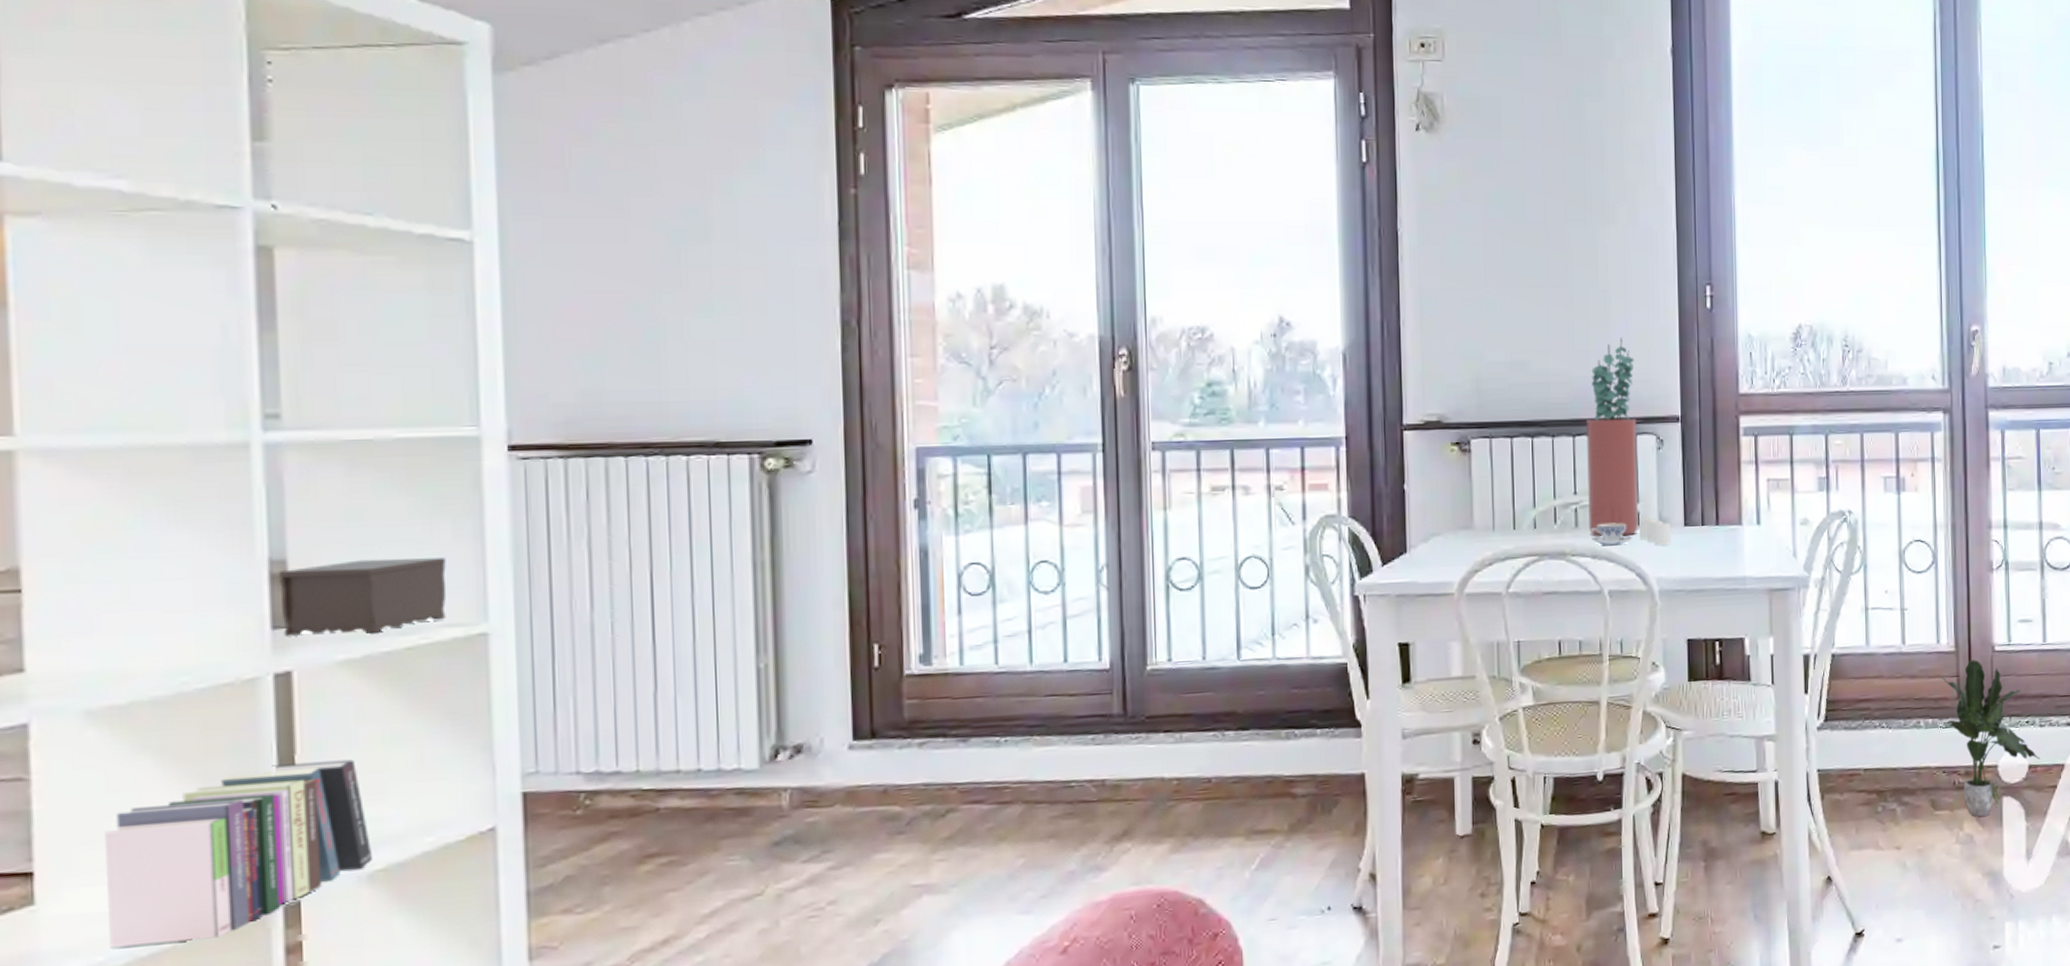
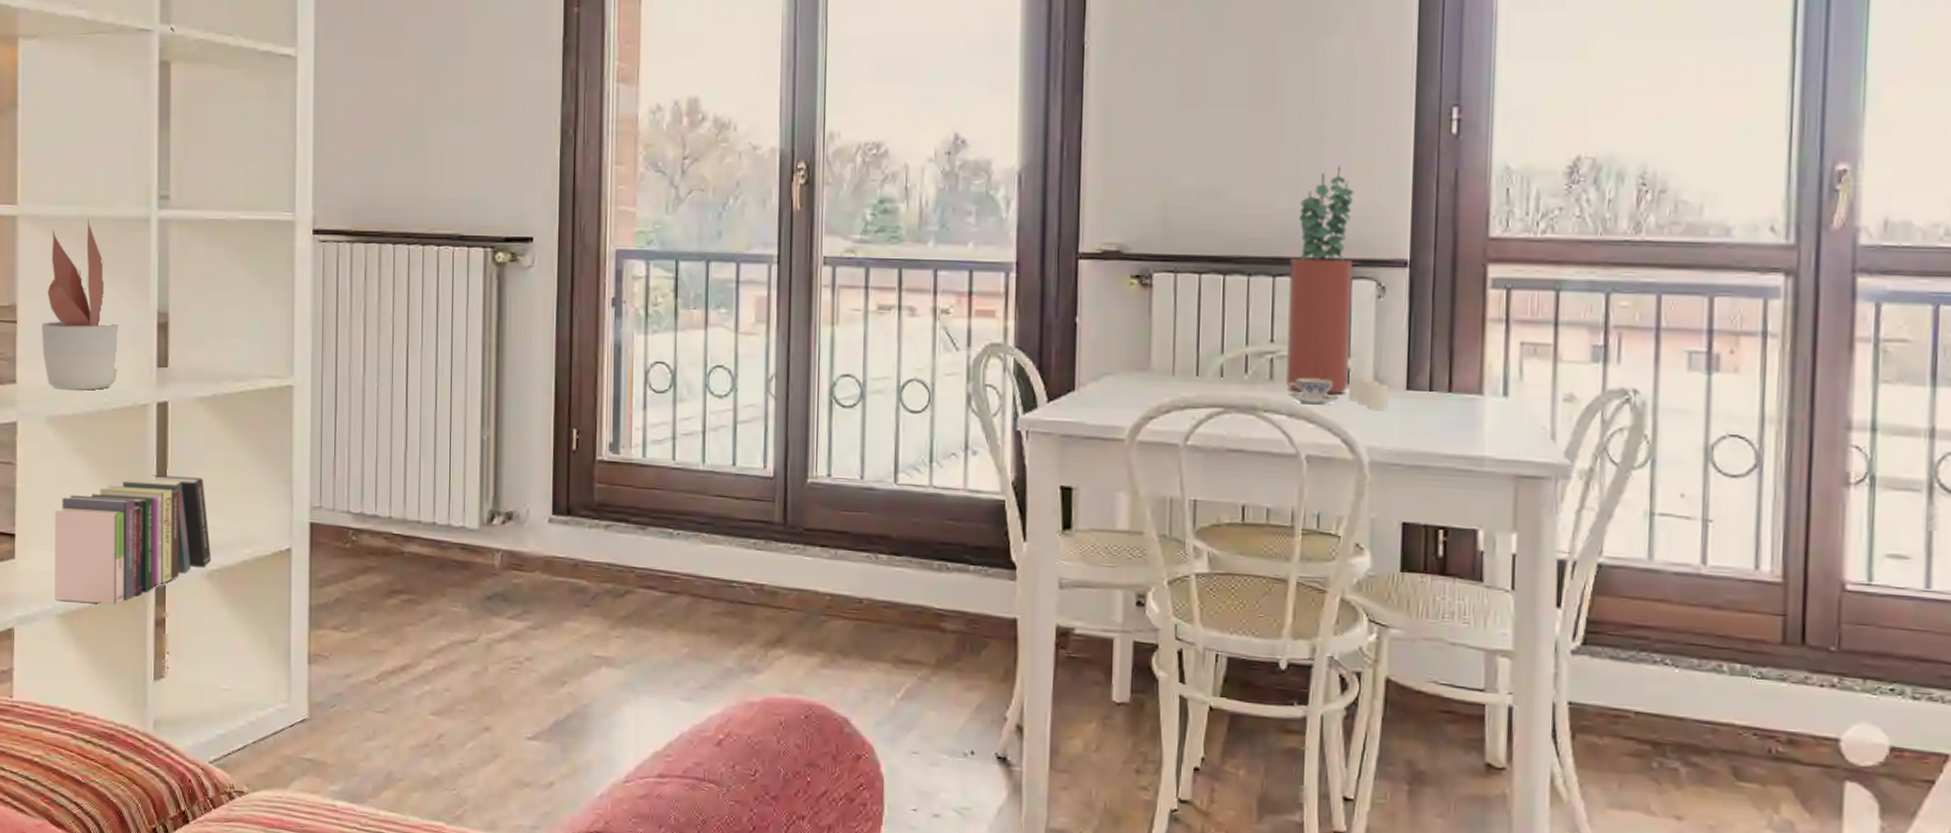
potted plant: none [67,447,205,673] -> present [41,217,119,391]
decorative box: present [279,557,447,636] -> none [163,317,268,378]
potted plant: present [1938,660,2040,817] -> none [1753,597,1910,802]

